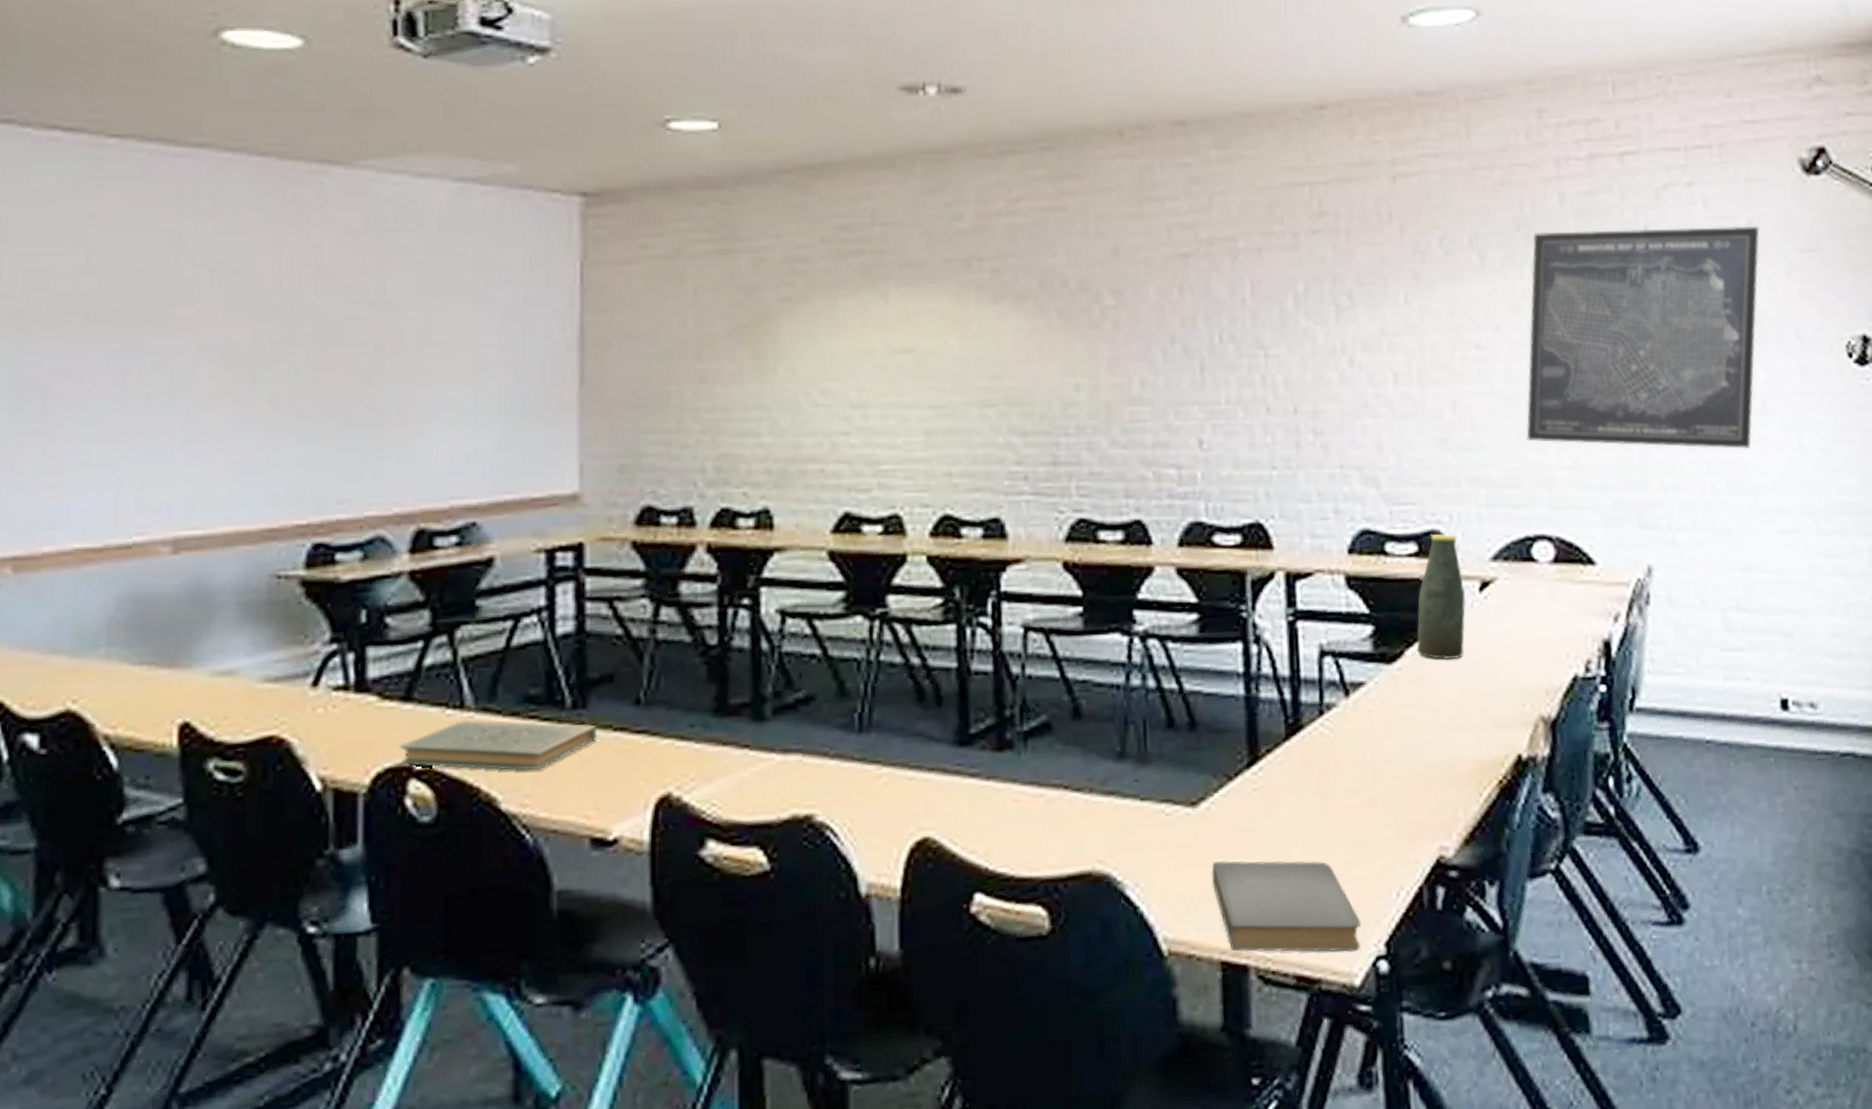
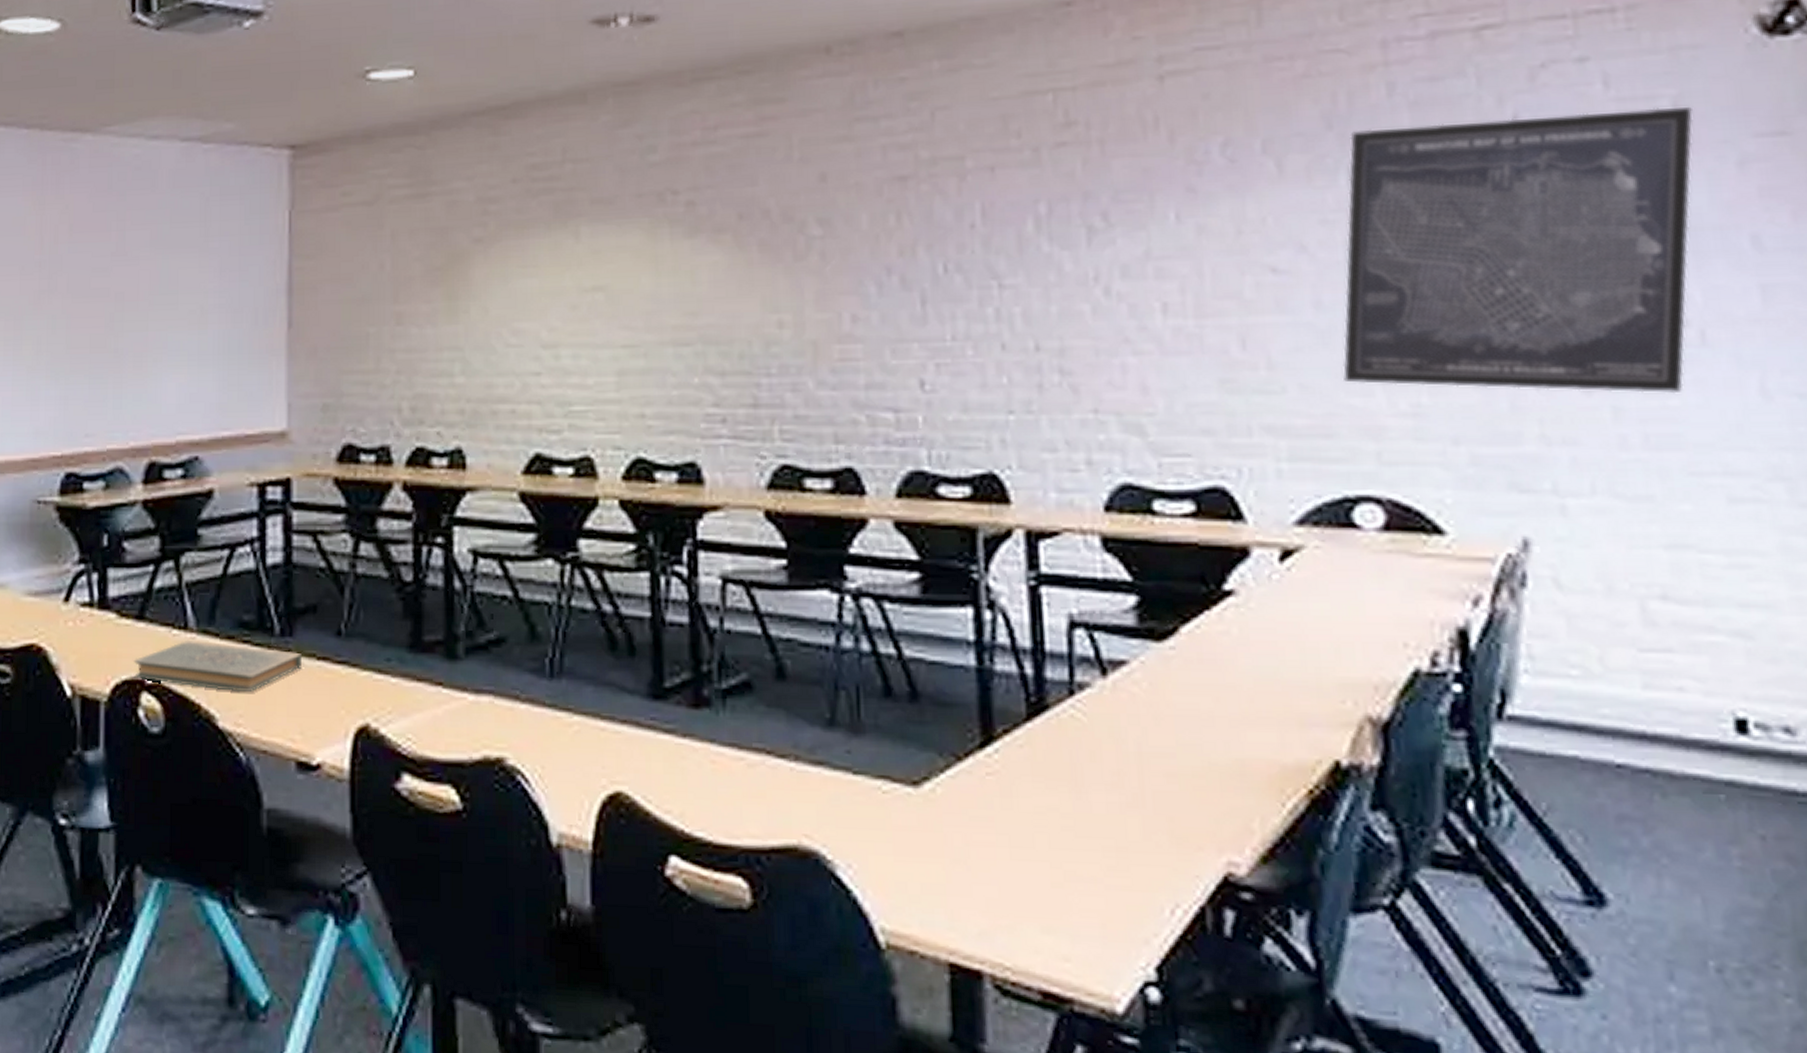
book: present [1211,861,1361,952] -> none [937,850,1125,972]
bottle: present [1417,533,1466,661] -> none [1195,491,1261,641]

